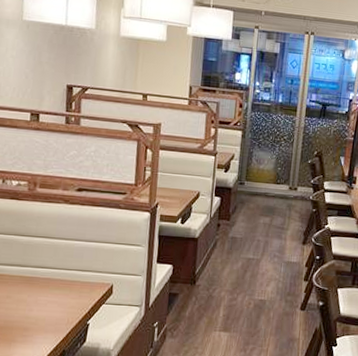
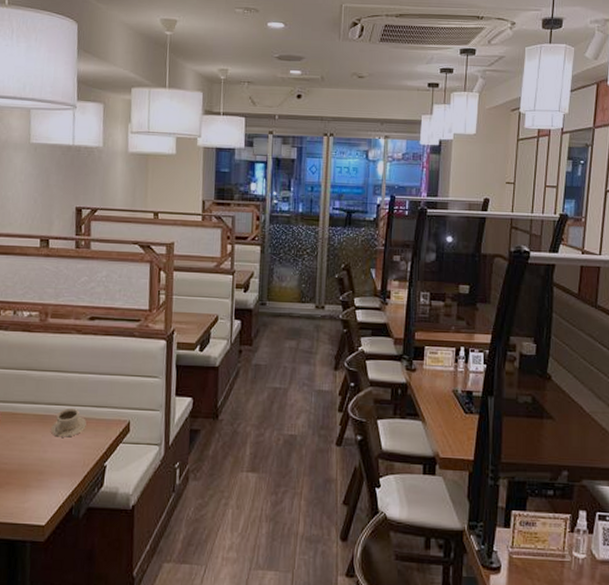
cup: none [36,271,72,298] -> present [50,408,87,437]

